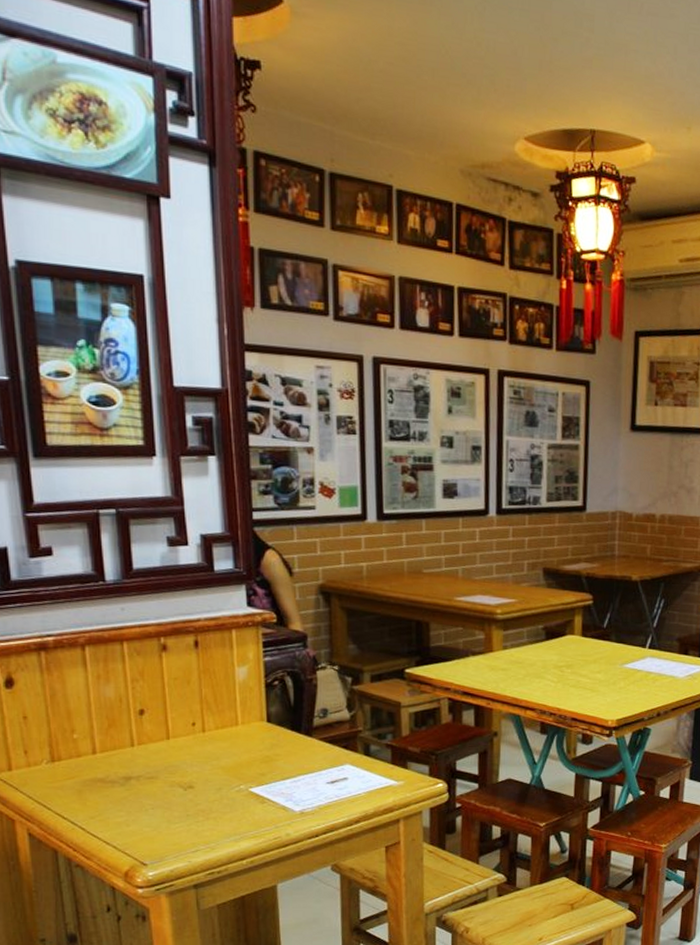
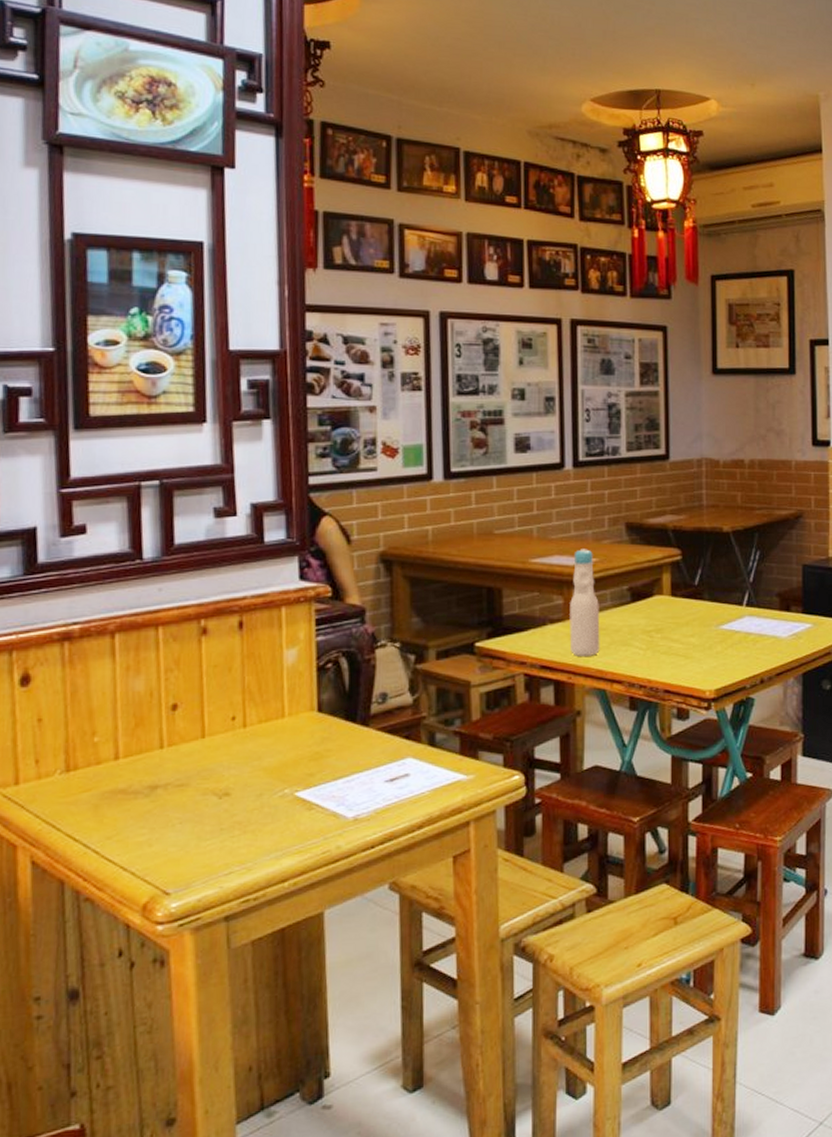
bottle: none [489,590,517,686] -> present [569,549,600,656]

